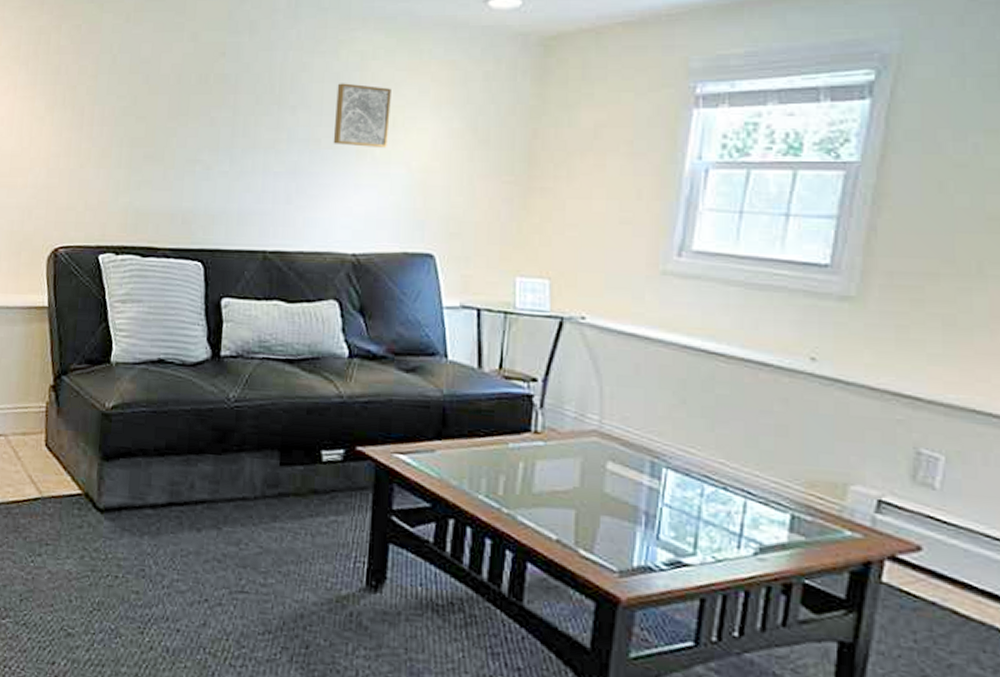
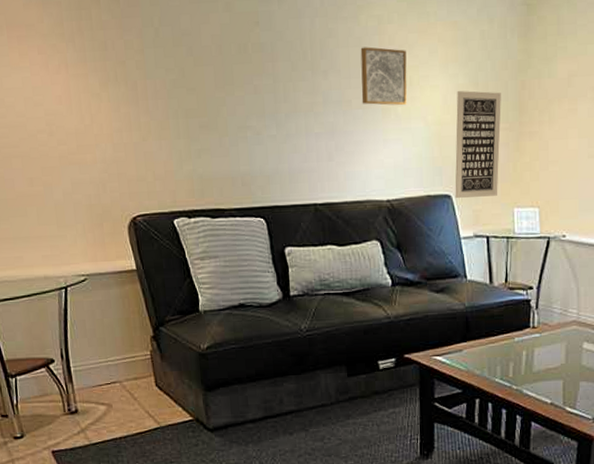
wall art: none [439,136,506,260] -> present [455,91,501,198]

